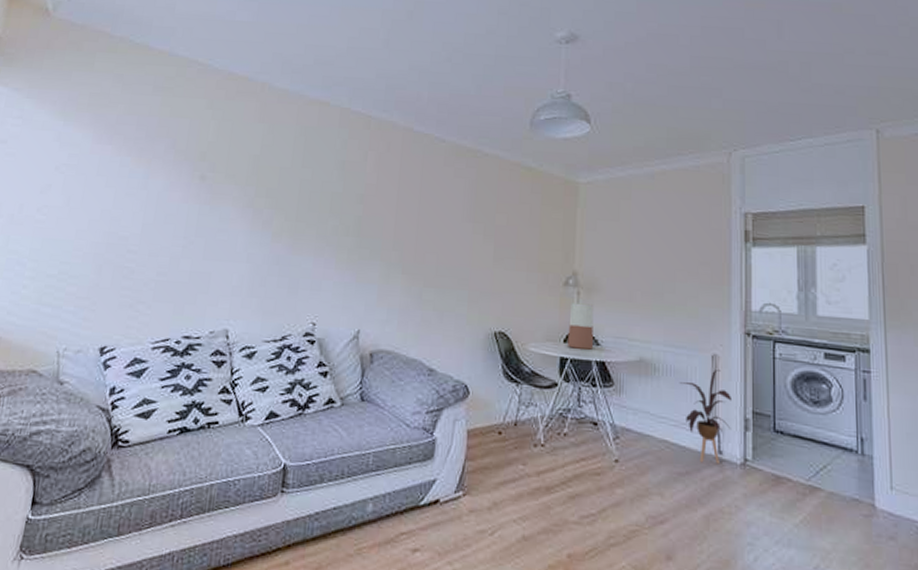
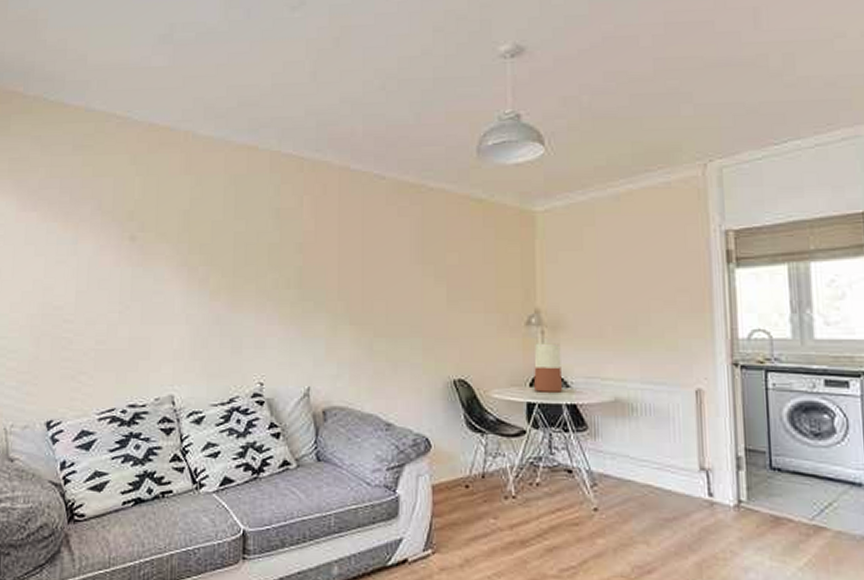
house plant: present [679,370,731,464] -> none [660,406,722,508]

